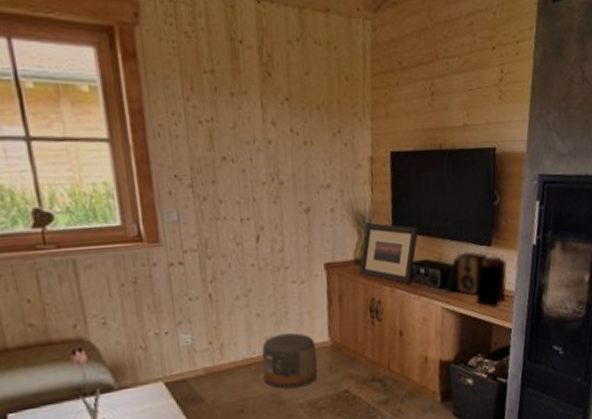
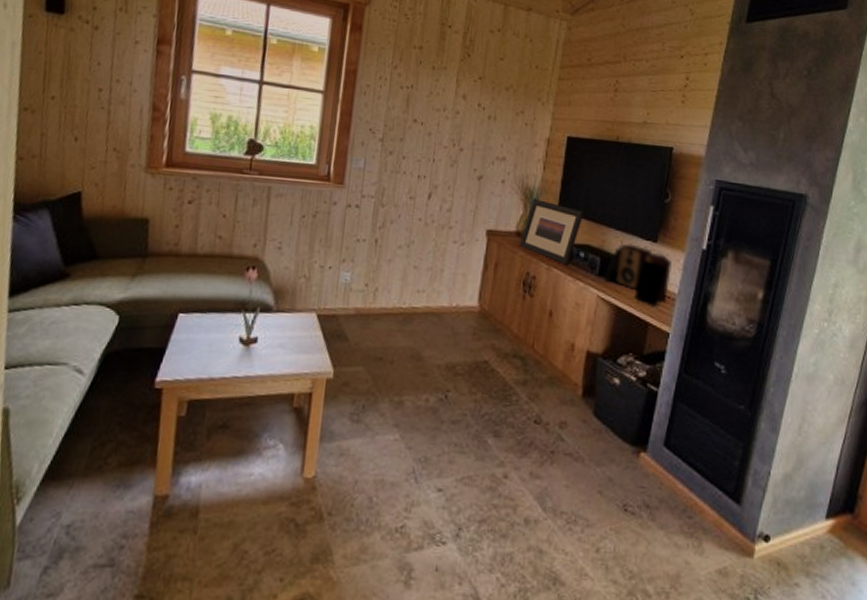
pouf: present [262,333,318,389] -> none [408,290,465,348]

